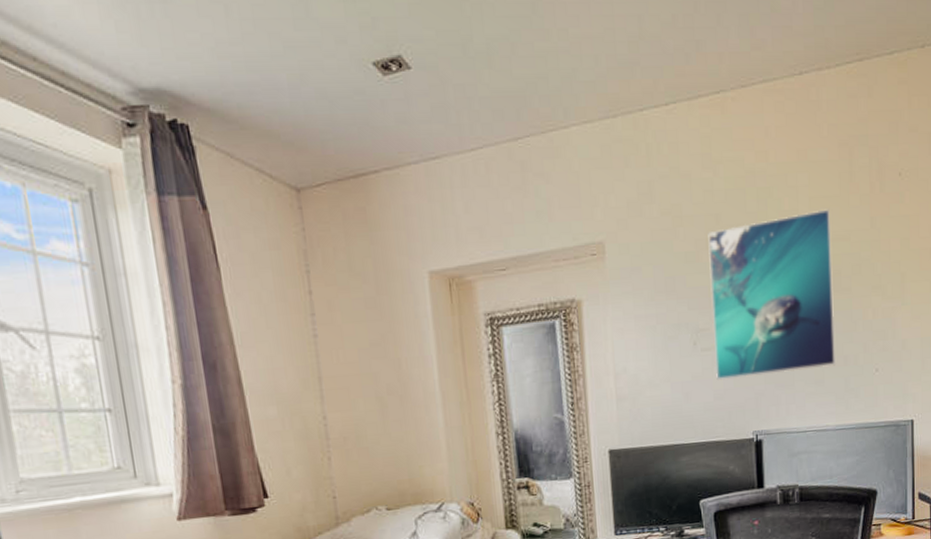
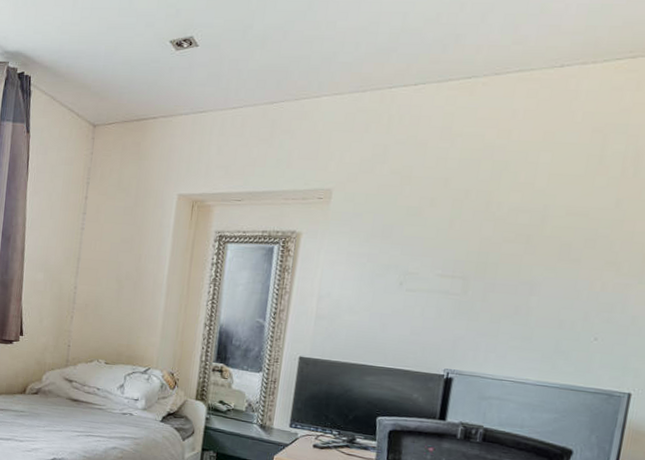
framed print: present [708,209,836,381] -> none [416,185,570,327]

